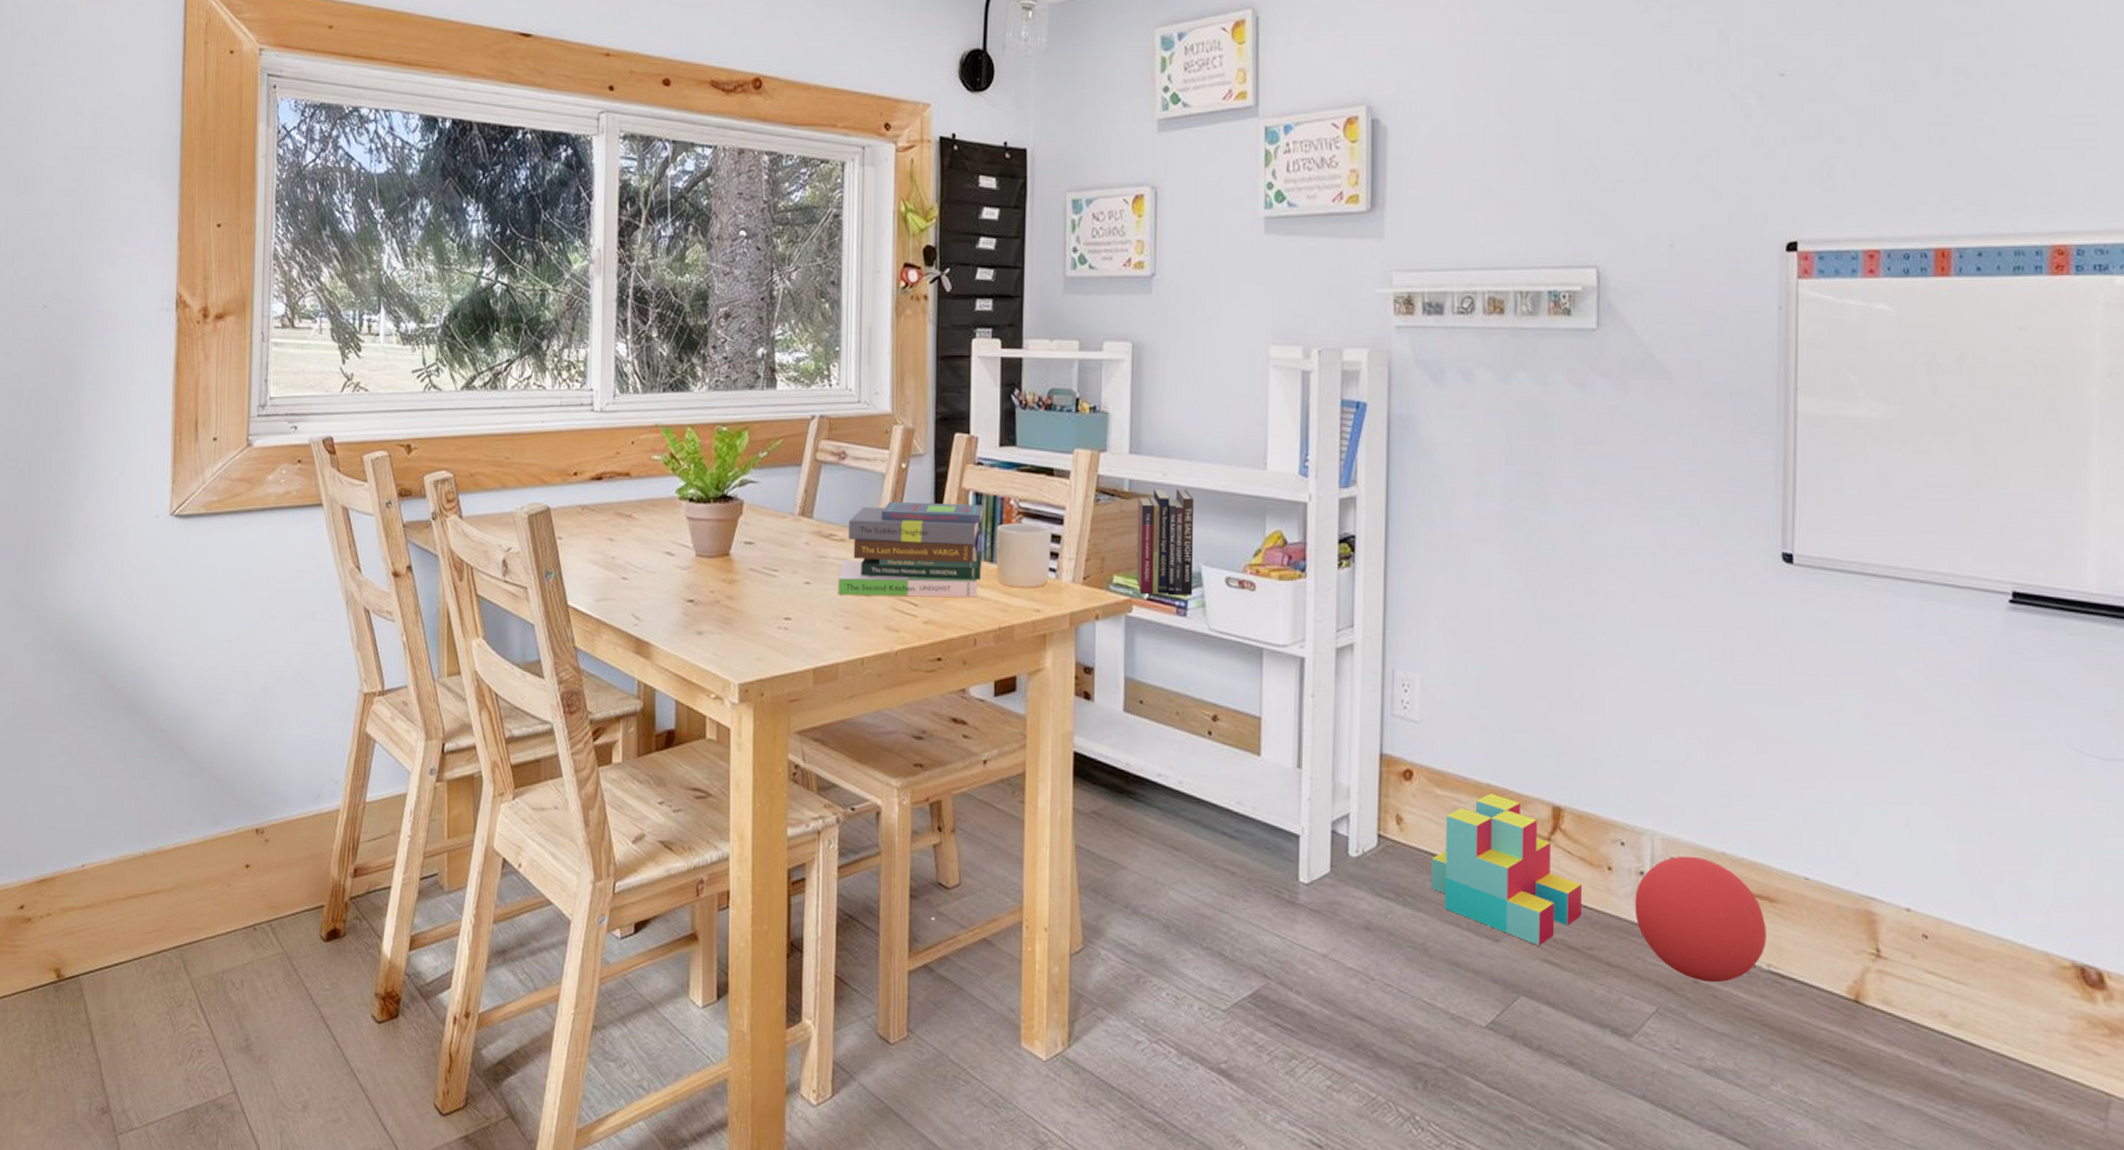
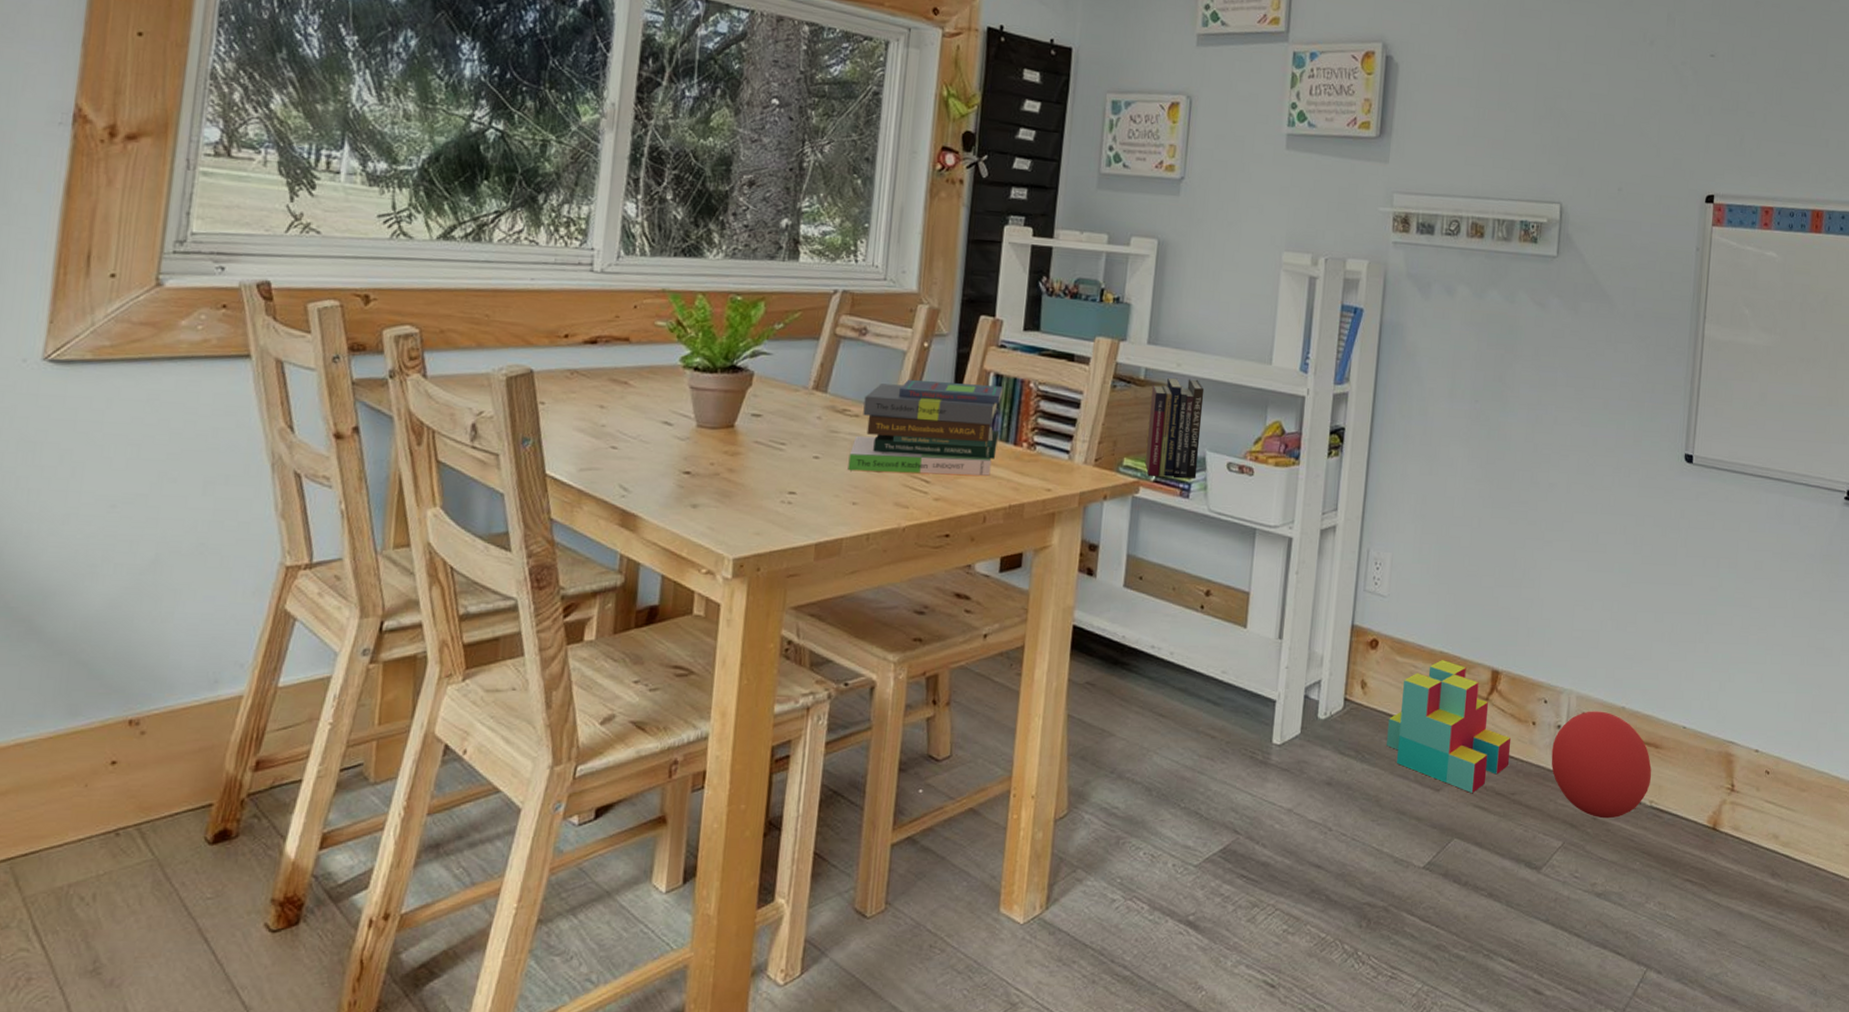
mug: present [996,523,1052,589] -> none [1011,405,1069,469]

